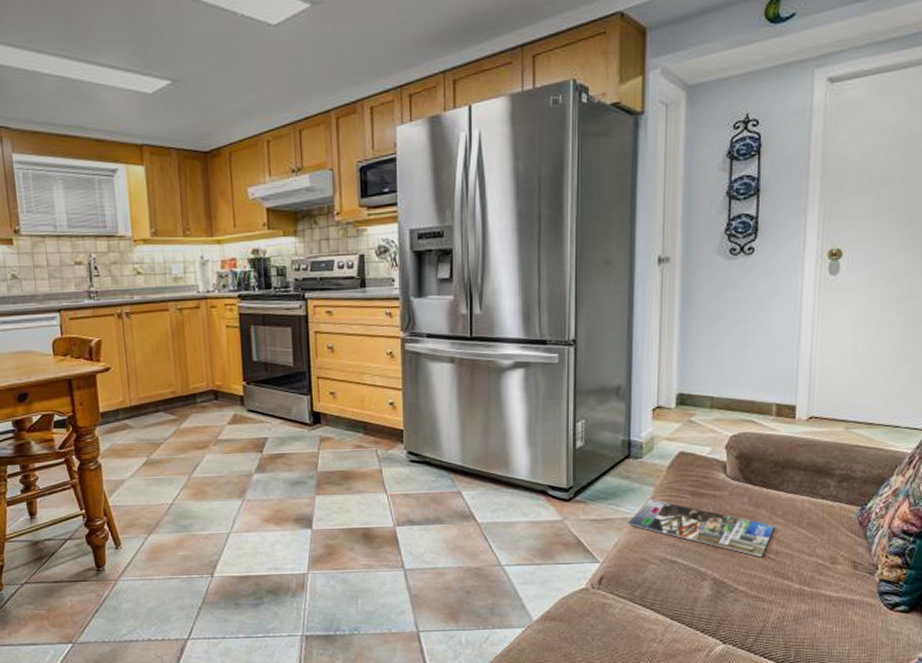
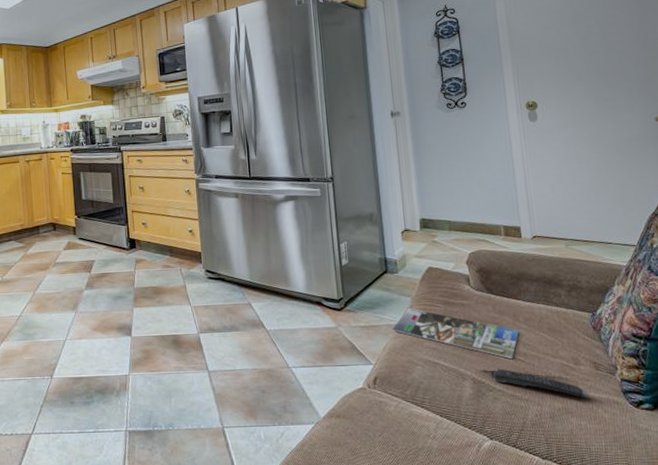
remote control: none [737,567,842,599] -> present [493,368,589,397]

